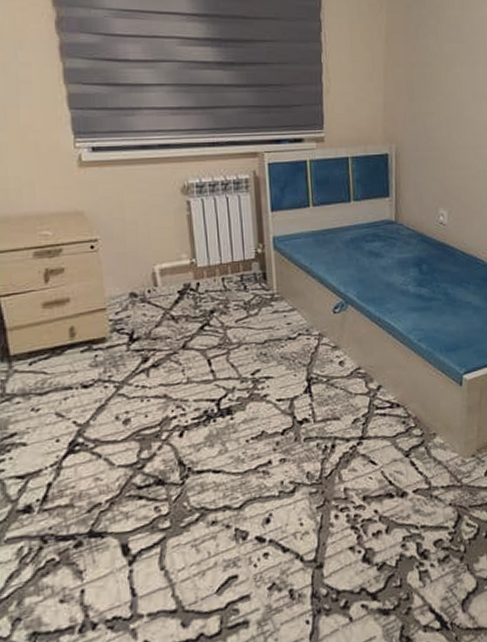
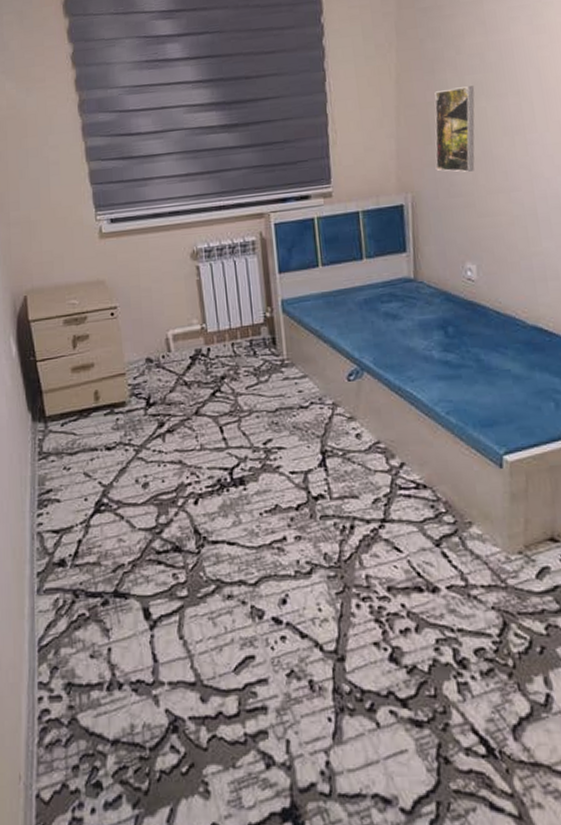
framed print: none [417,53,452,129] -> present [434,86,475,172]

